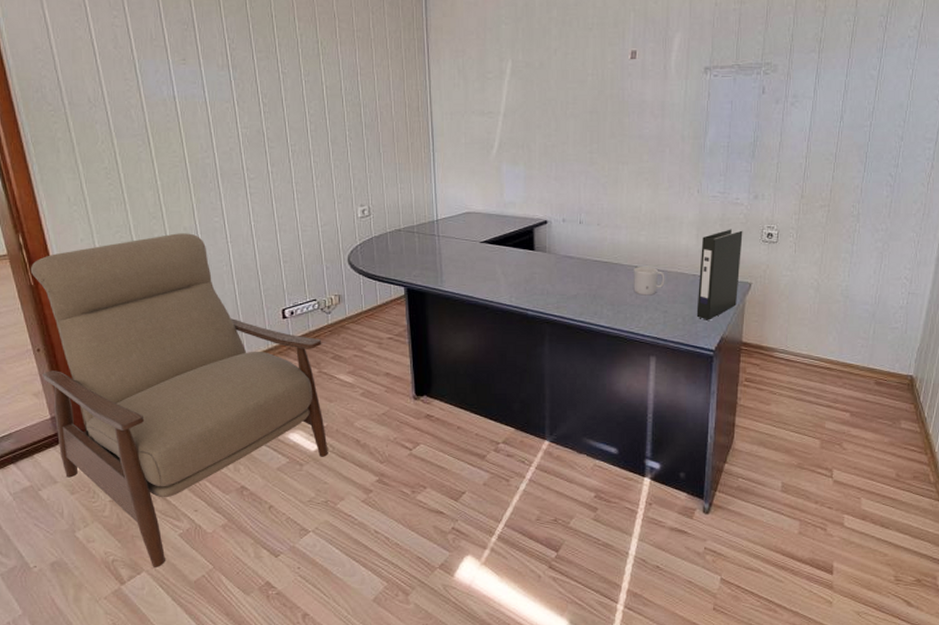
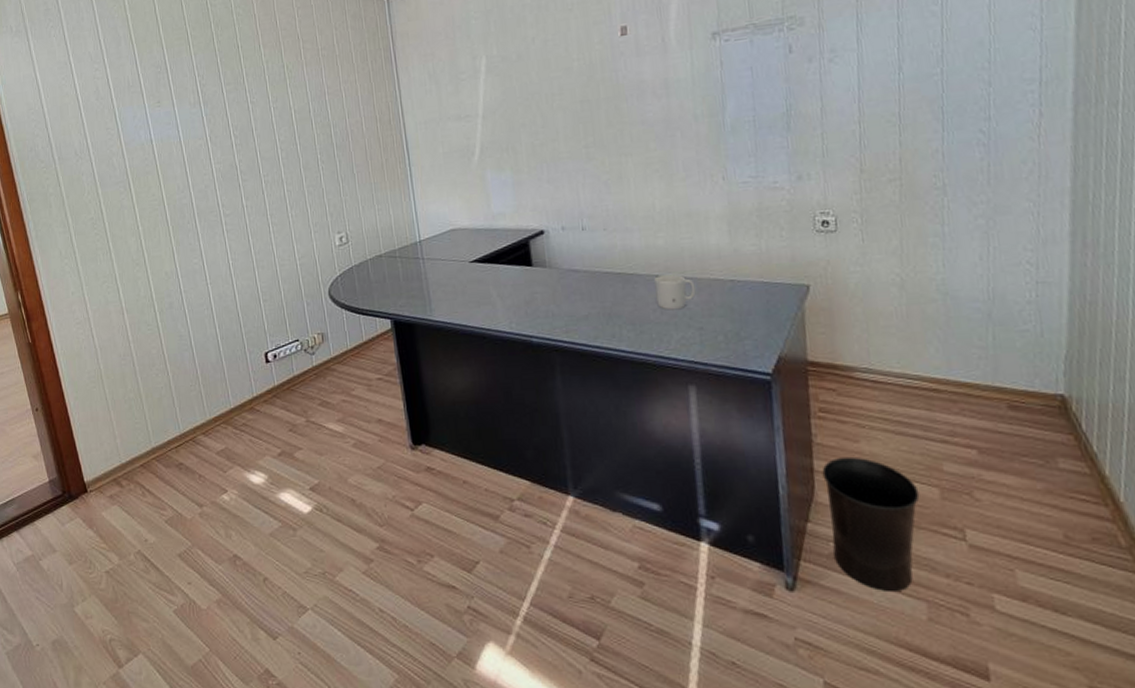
chair: present [31,233,328,567] -> none [29,277,323,649]
binder: present [696,229,743,320] -> none [736,220,794,336]
waste bin: none [741,415,806,513] -> present [822,456,920,591]

